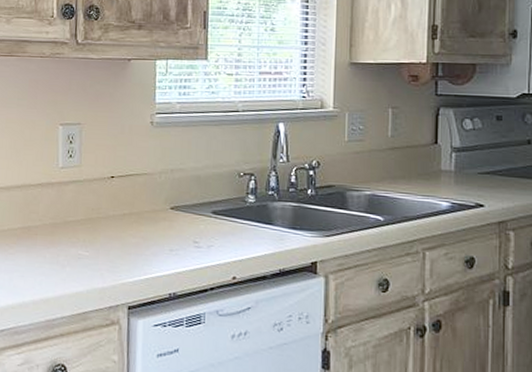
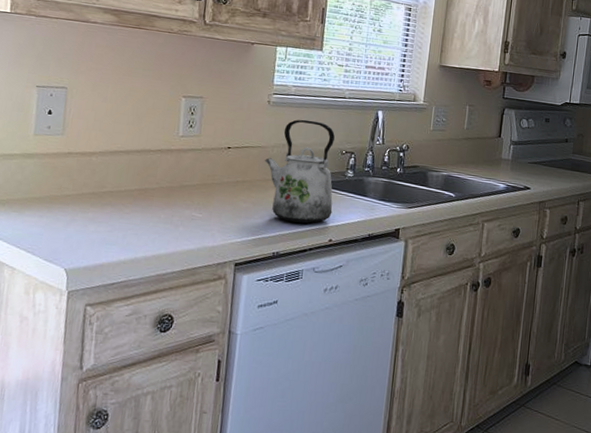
kettle: none [151,139,234,260] -> present [264,119,335,224]

